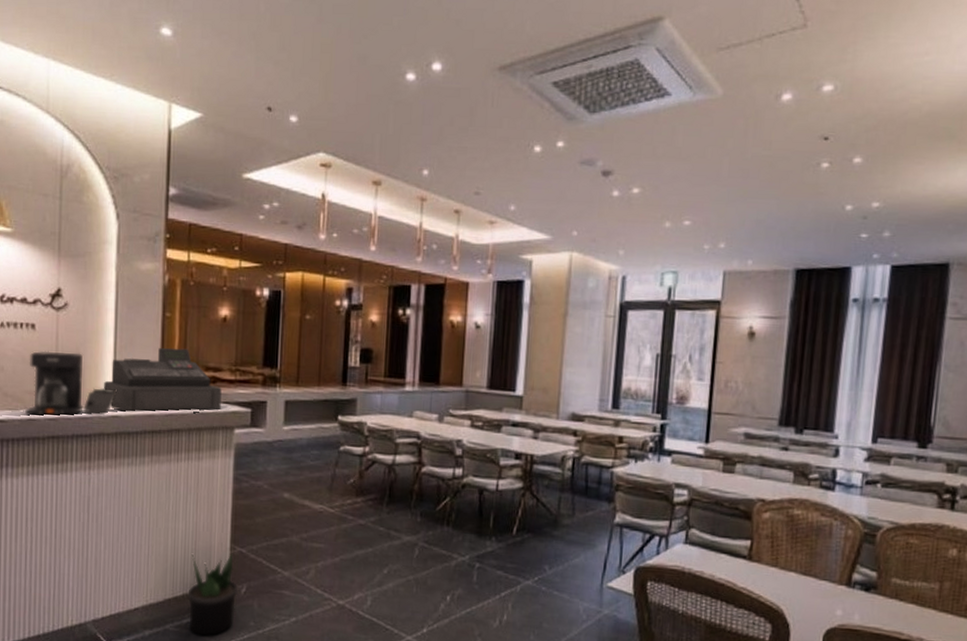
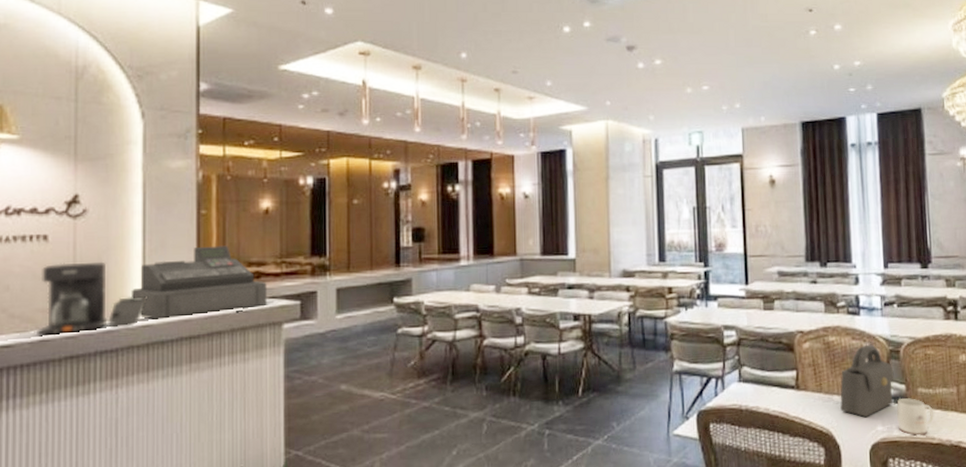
handbag: none [796,523,866,600] -> present [840,344,894,418]
mug: none [861,585,907,629] -> present [897,398,934,436]

